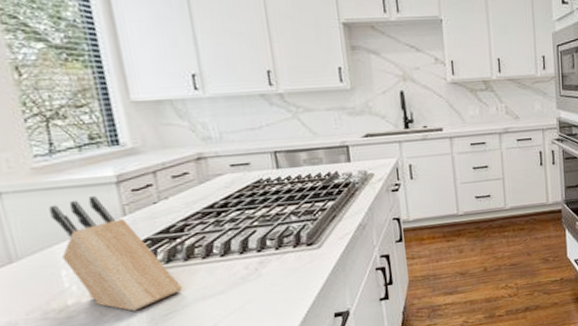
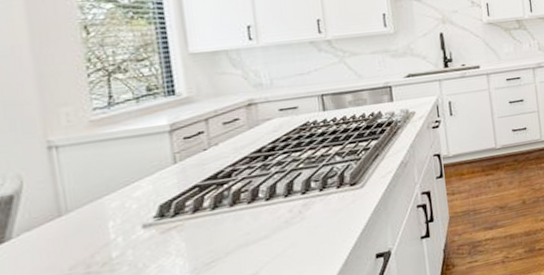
knife block: present [48,195,183,311] -> none [102,144,227,261]

